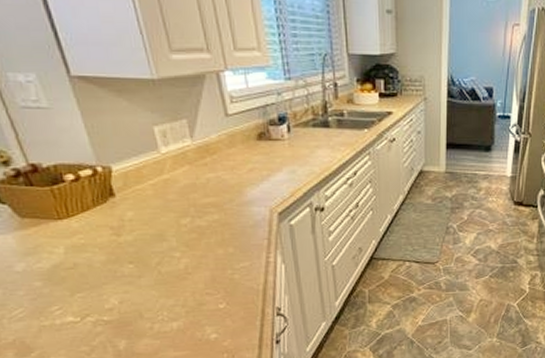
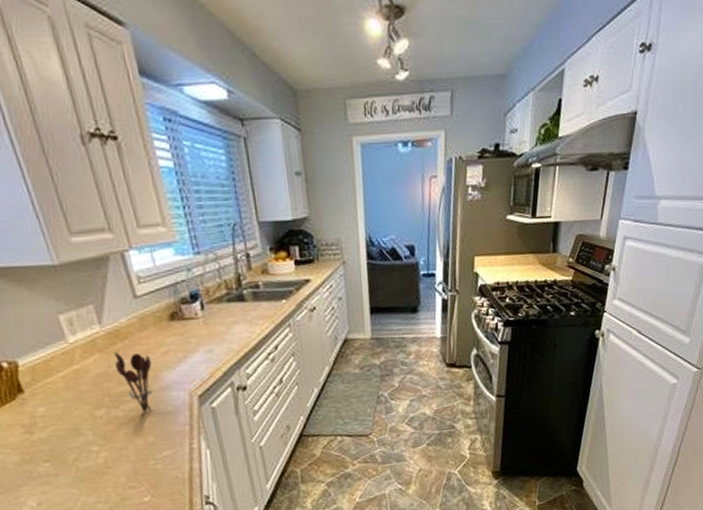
utensil holder: none [202,166,237,225] -> present [114,352,153,413]

